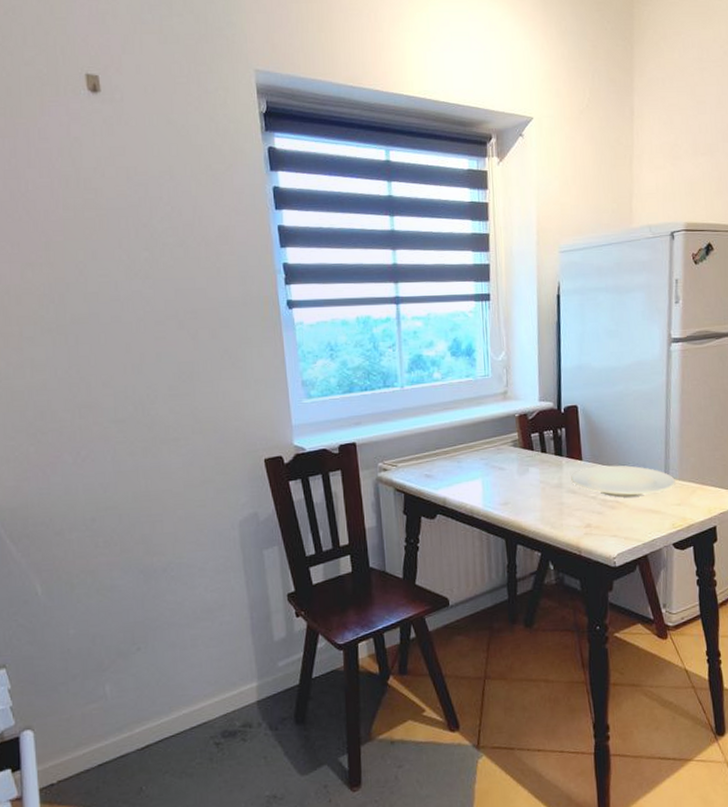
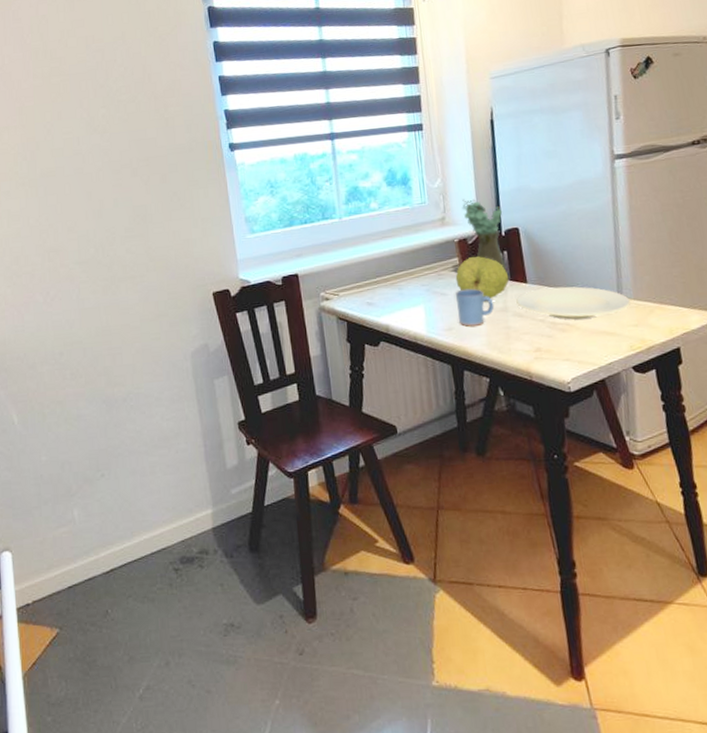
fruit: none [514,431,566,474] -> present [455,255,509,298]
mug: none [514,464,550,501] -> present [456,288,495,326]
vase: none [524,373,564,448] -> present [462,199,507,271]

